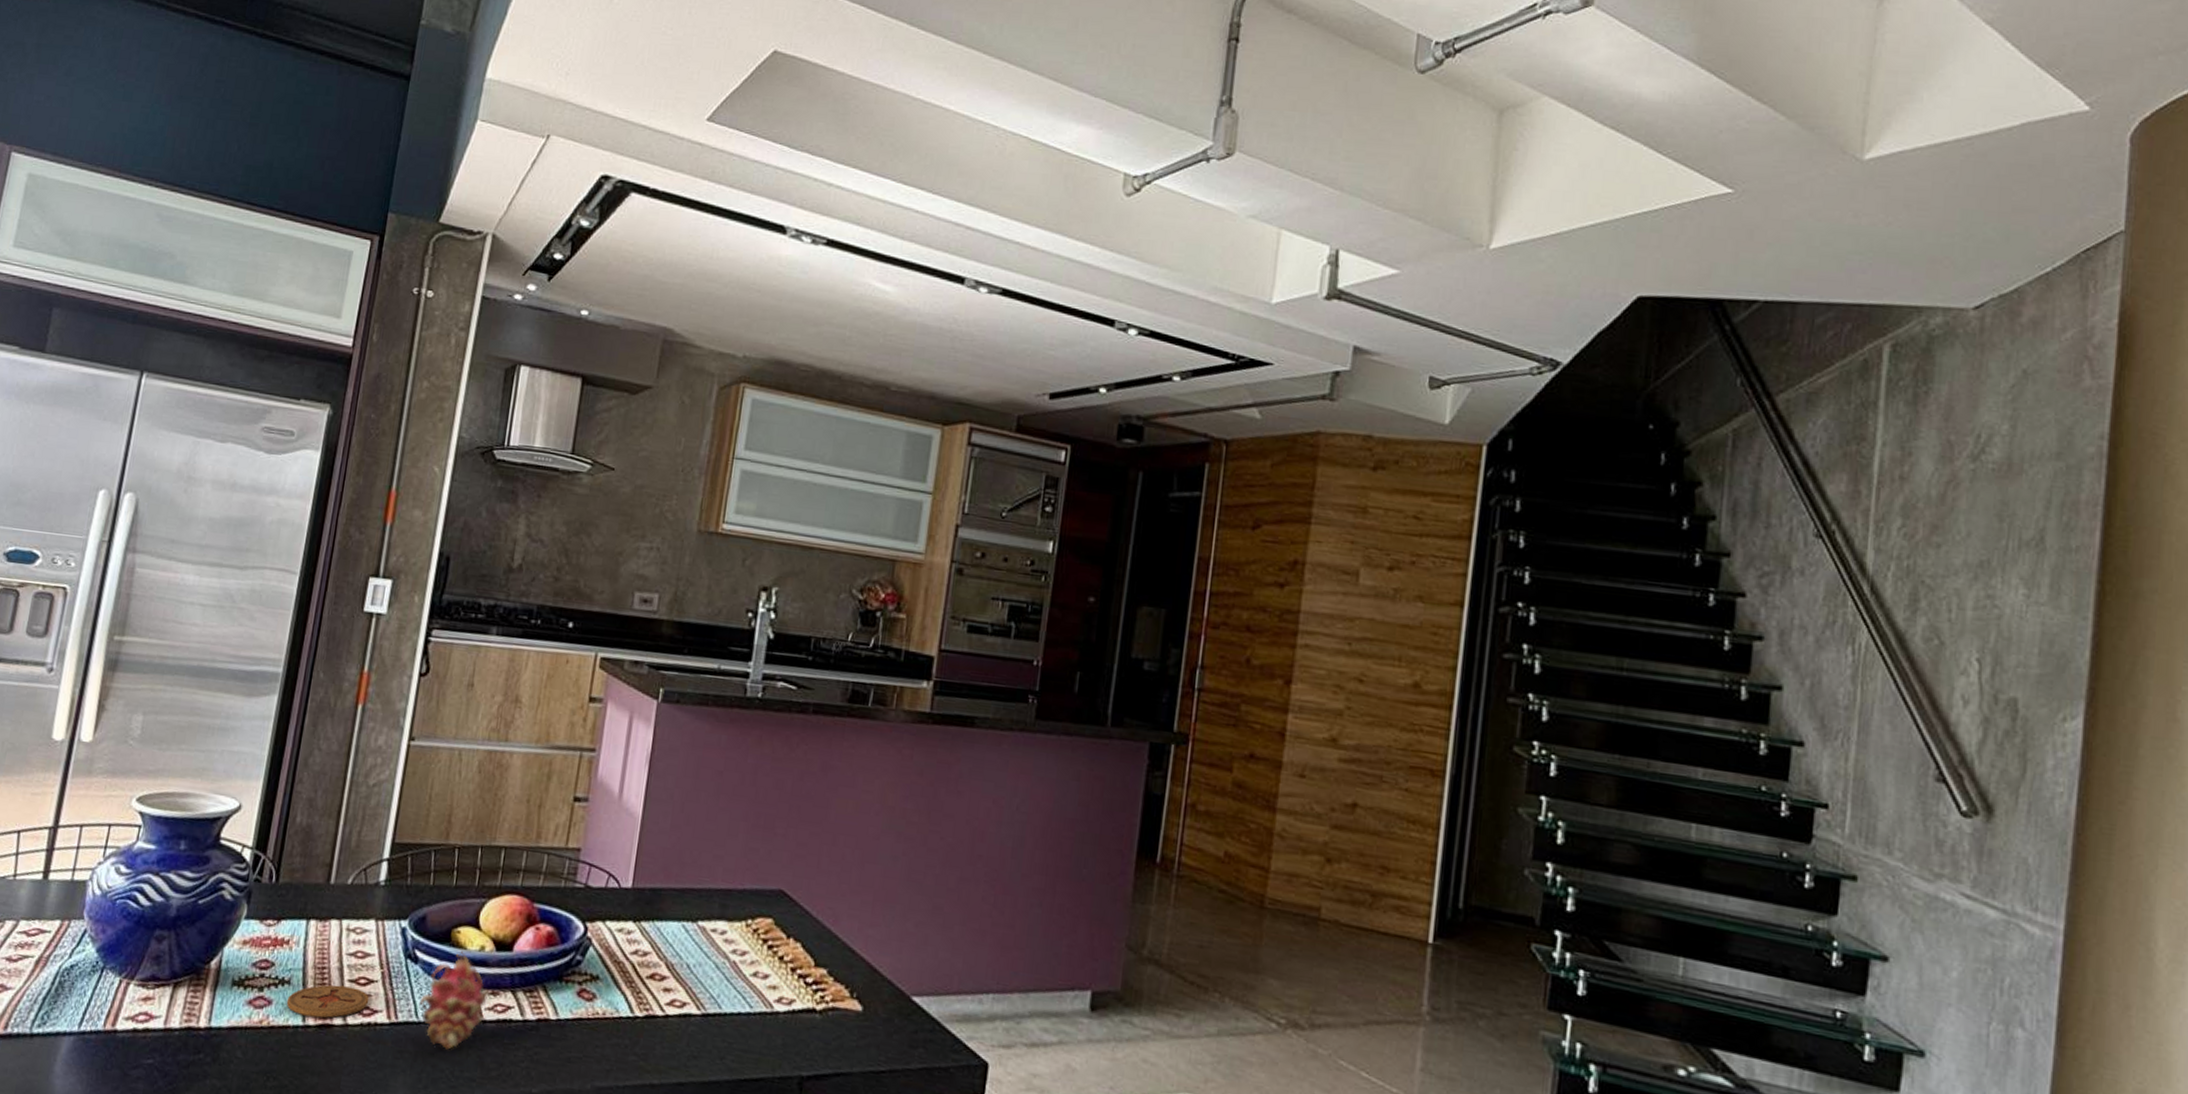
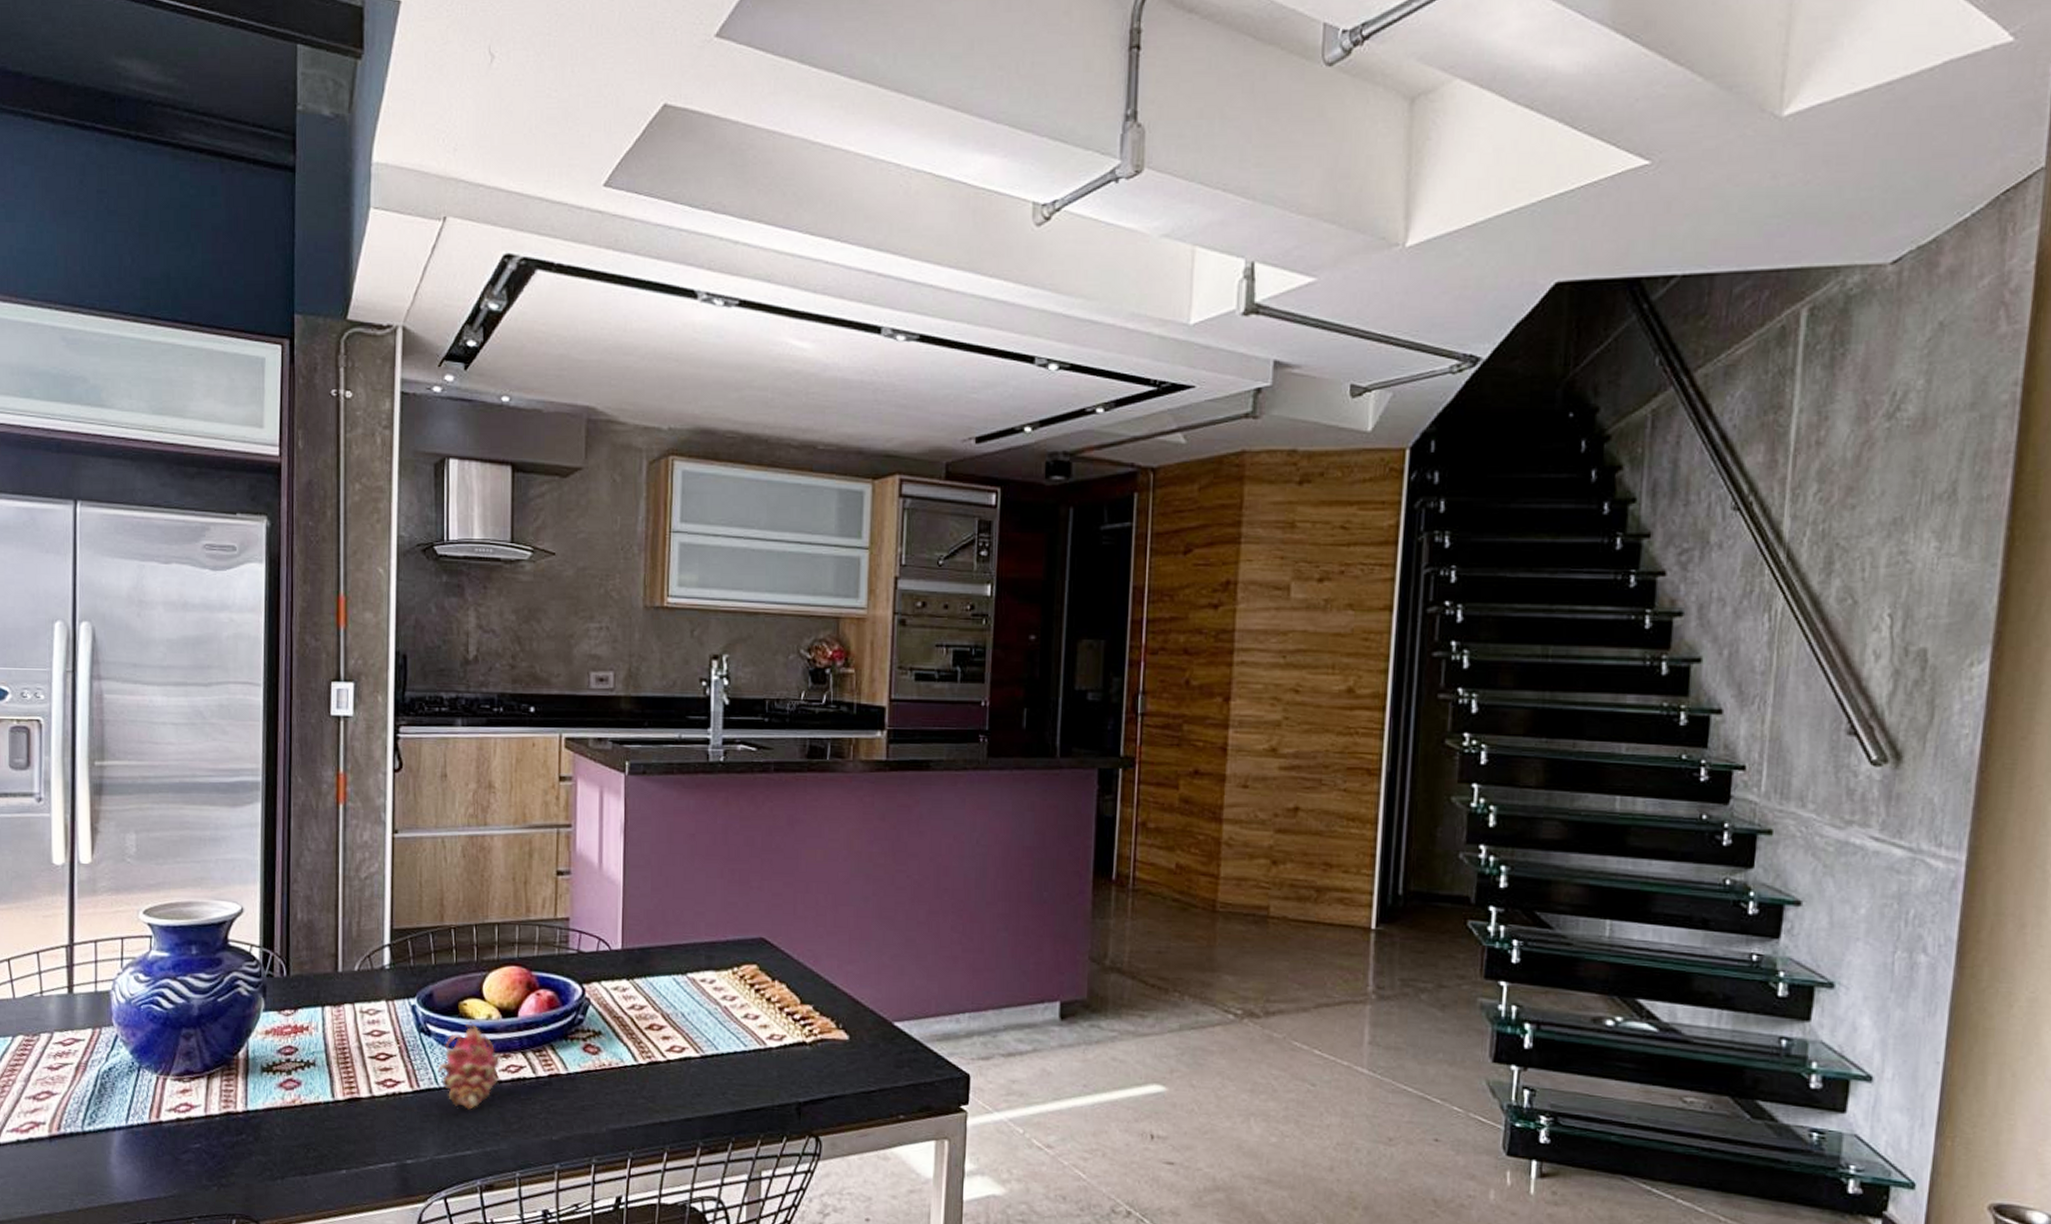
coaster: present [286,984,370,1018] -> none [314,1062,391,1093]

